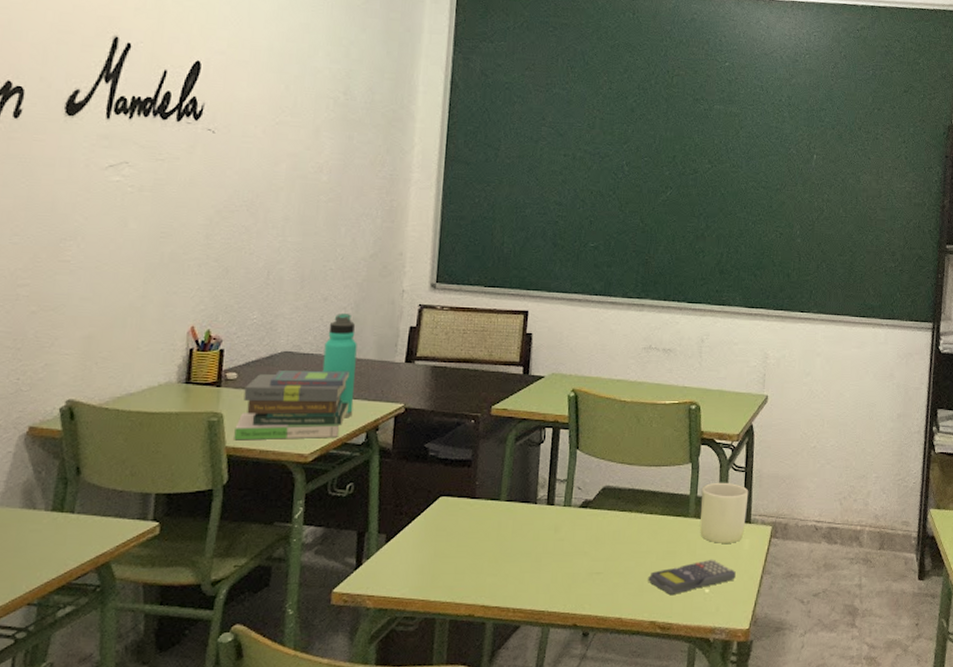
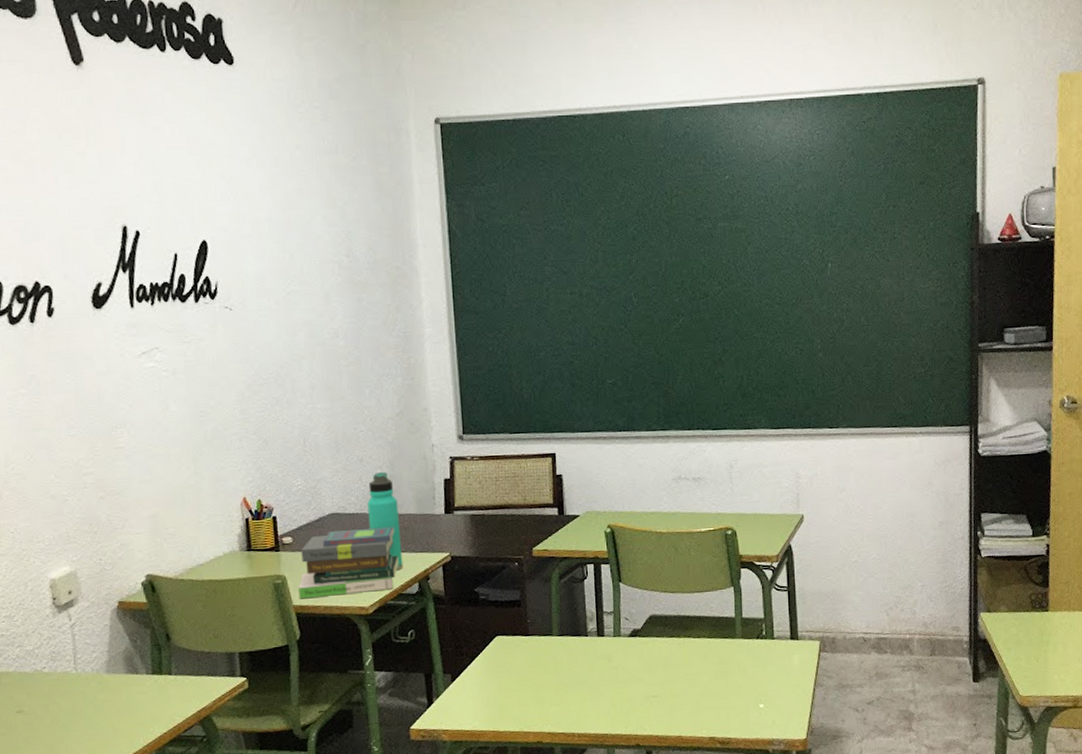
calculator: present [648,559,736,594] -> none [703,676,788,712]
mug: present [699,482,749,543] -> none [746,602,794,661]

